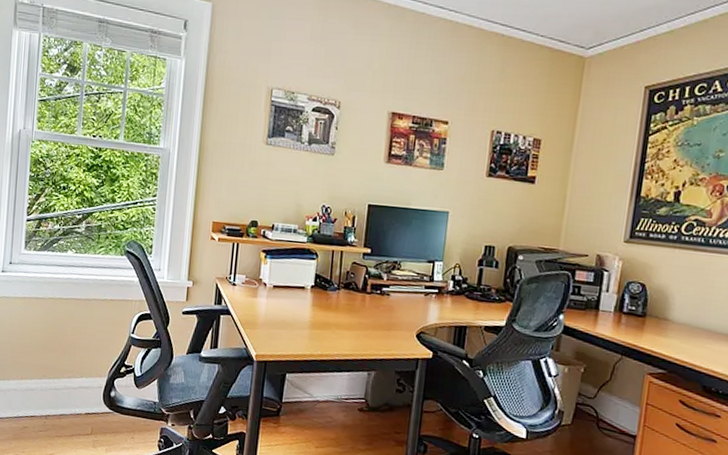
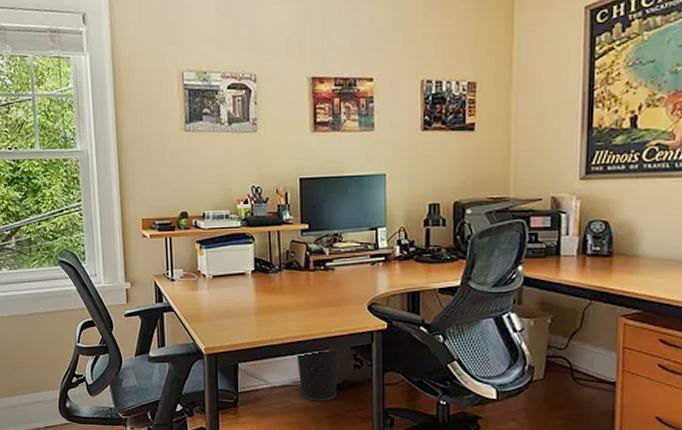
wastebasket: none [342,370,385,422] -> present [296,349,340,402]

